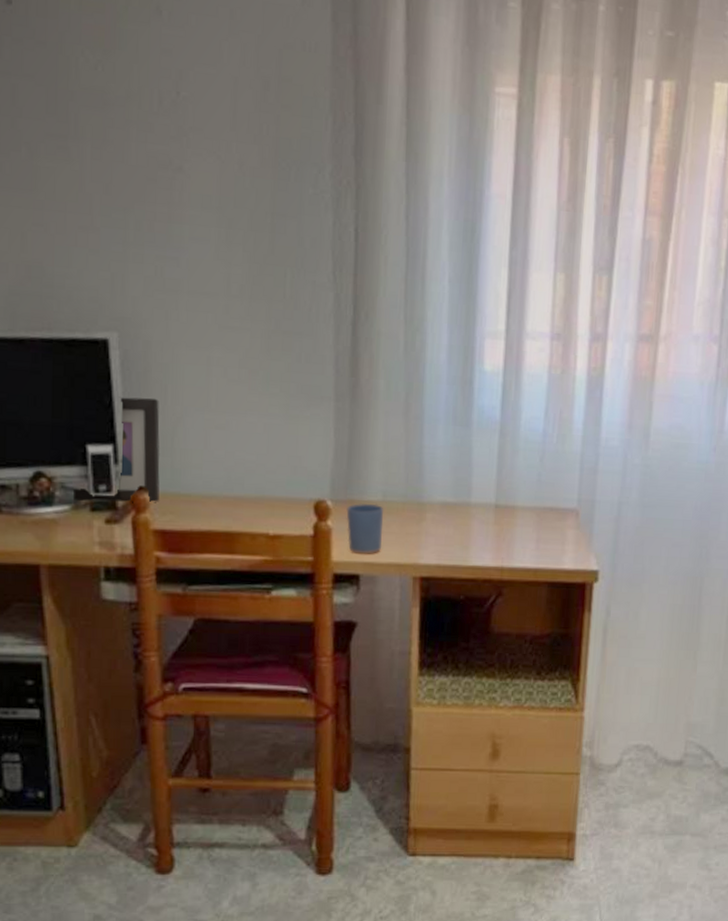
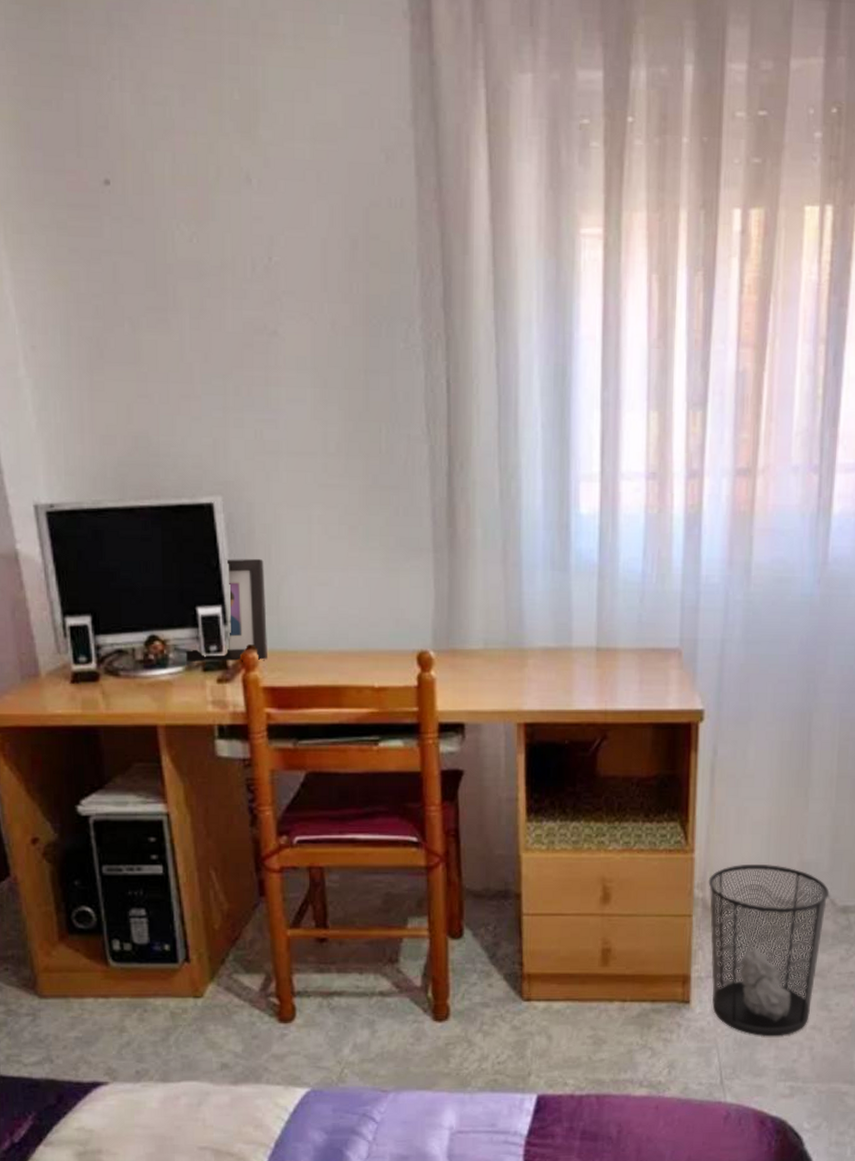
mug: present [346,504,384,554] -> none [449,652,486,702]
waste bin: none [596,724,714,895] -> present [708,863,830,1037]

